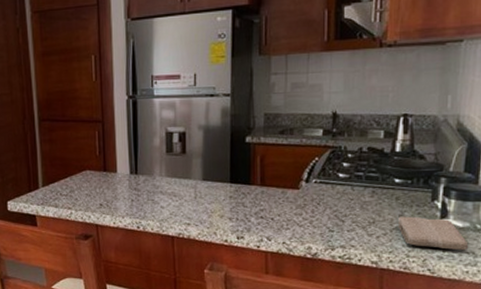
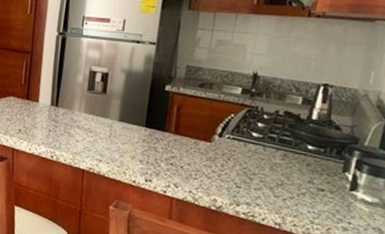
washcloth: present [398,216,469,251] -> none [306,182,376,226]

